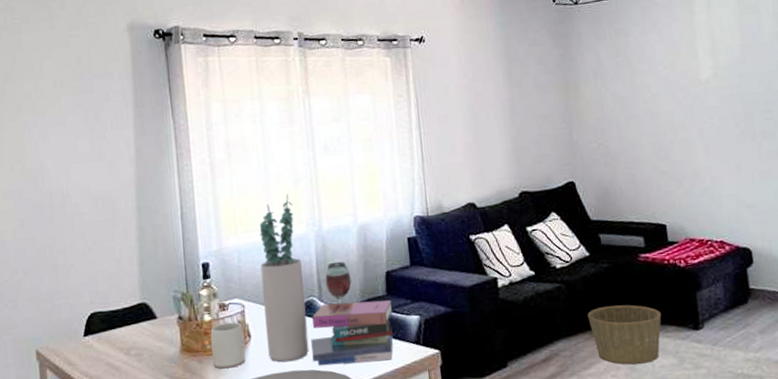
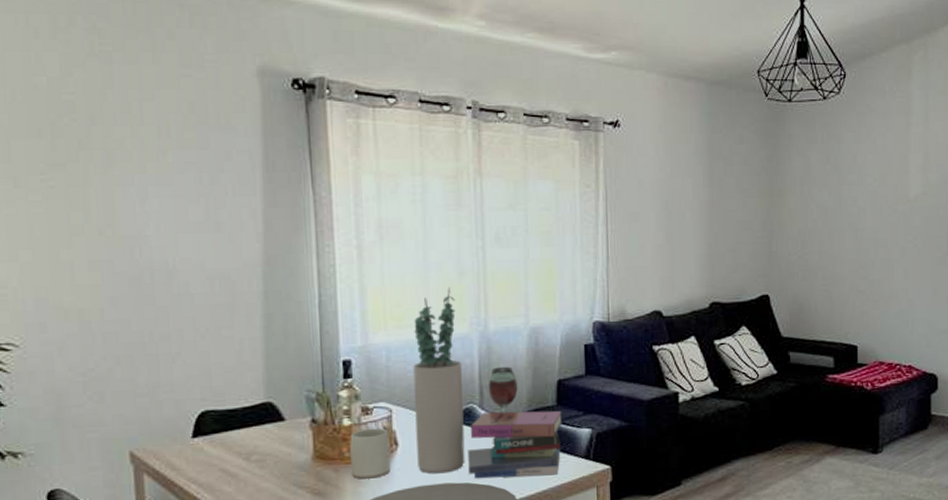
basket: present [587,304,662,365] -> none [769,426,843,486]

